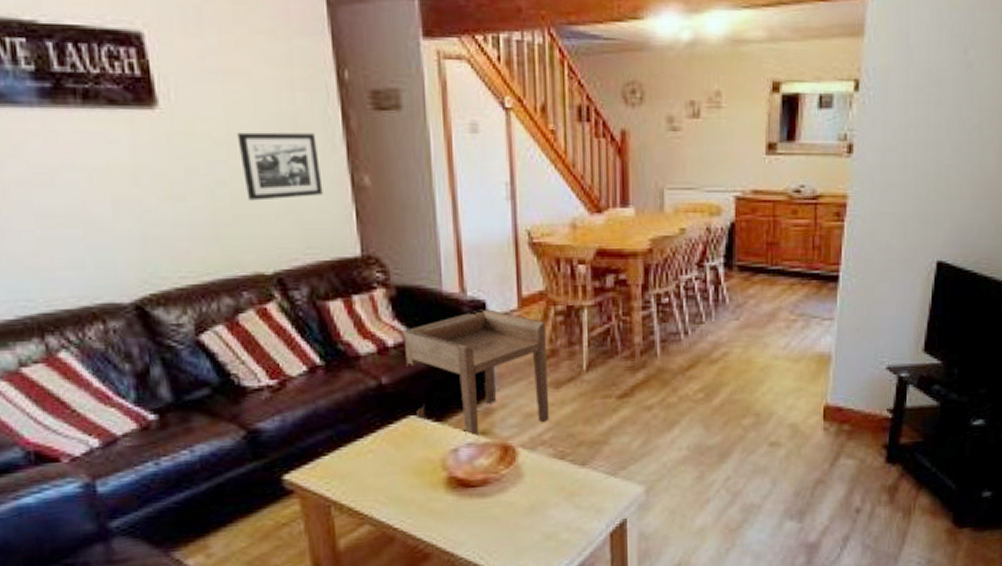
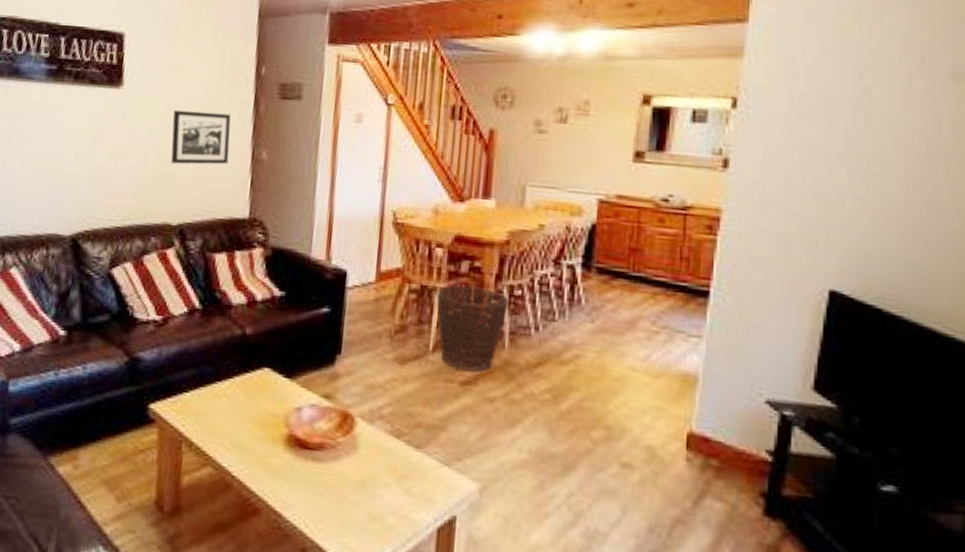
side table: present [403,309,550,438] -> none [269,278,399,401]
basket: none [584,299,658,385] -> present [436,284,510,372]

